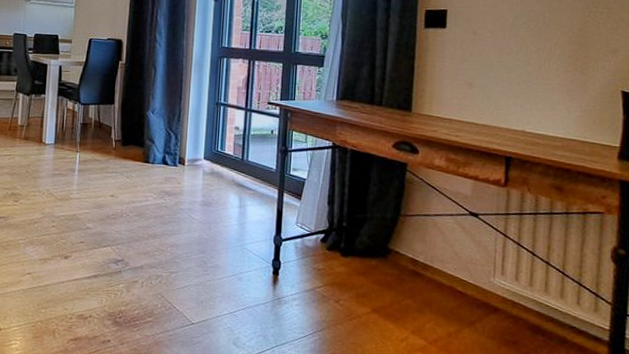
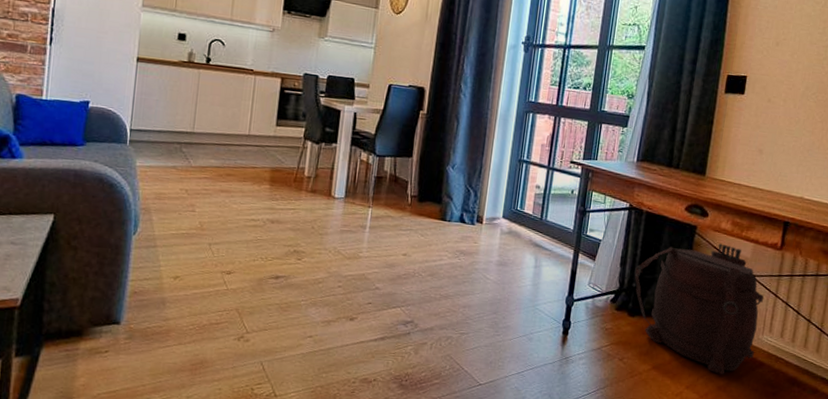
backpack: none [344,181,491,321] -> present [634,243,764,375]

